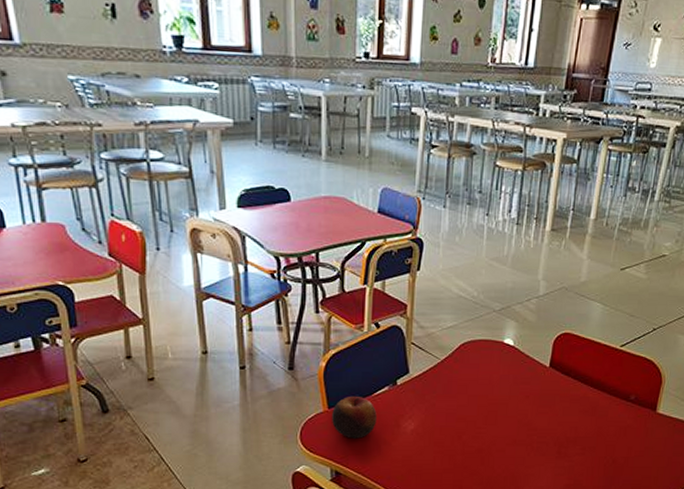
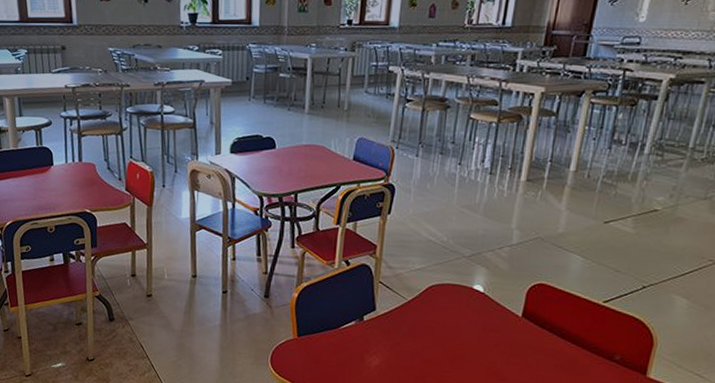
apple: present [332,395,377,439] -> none [300,326,343,368]

